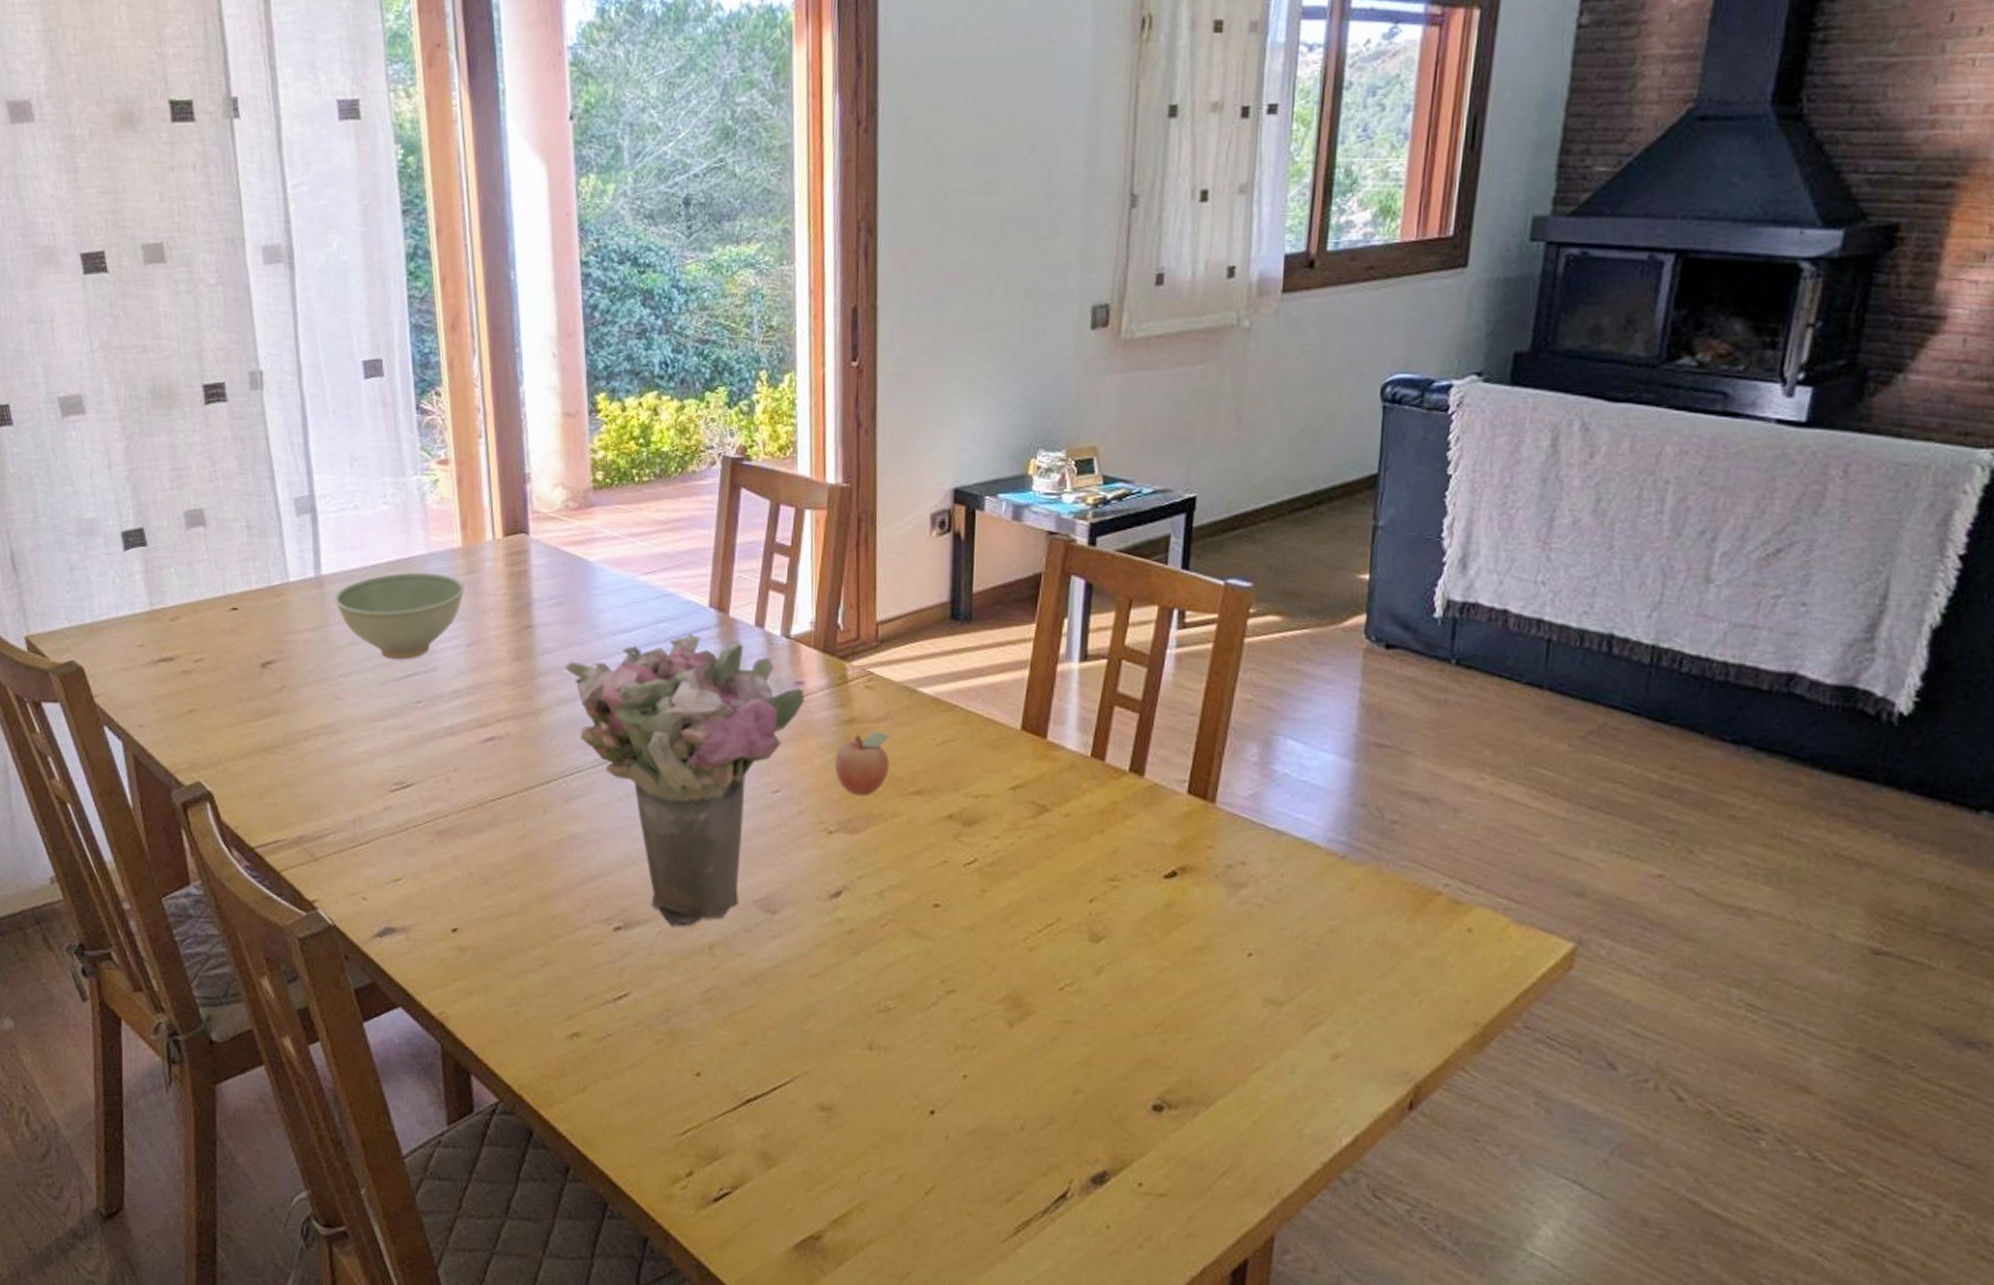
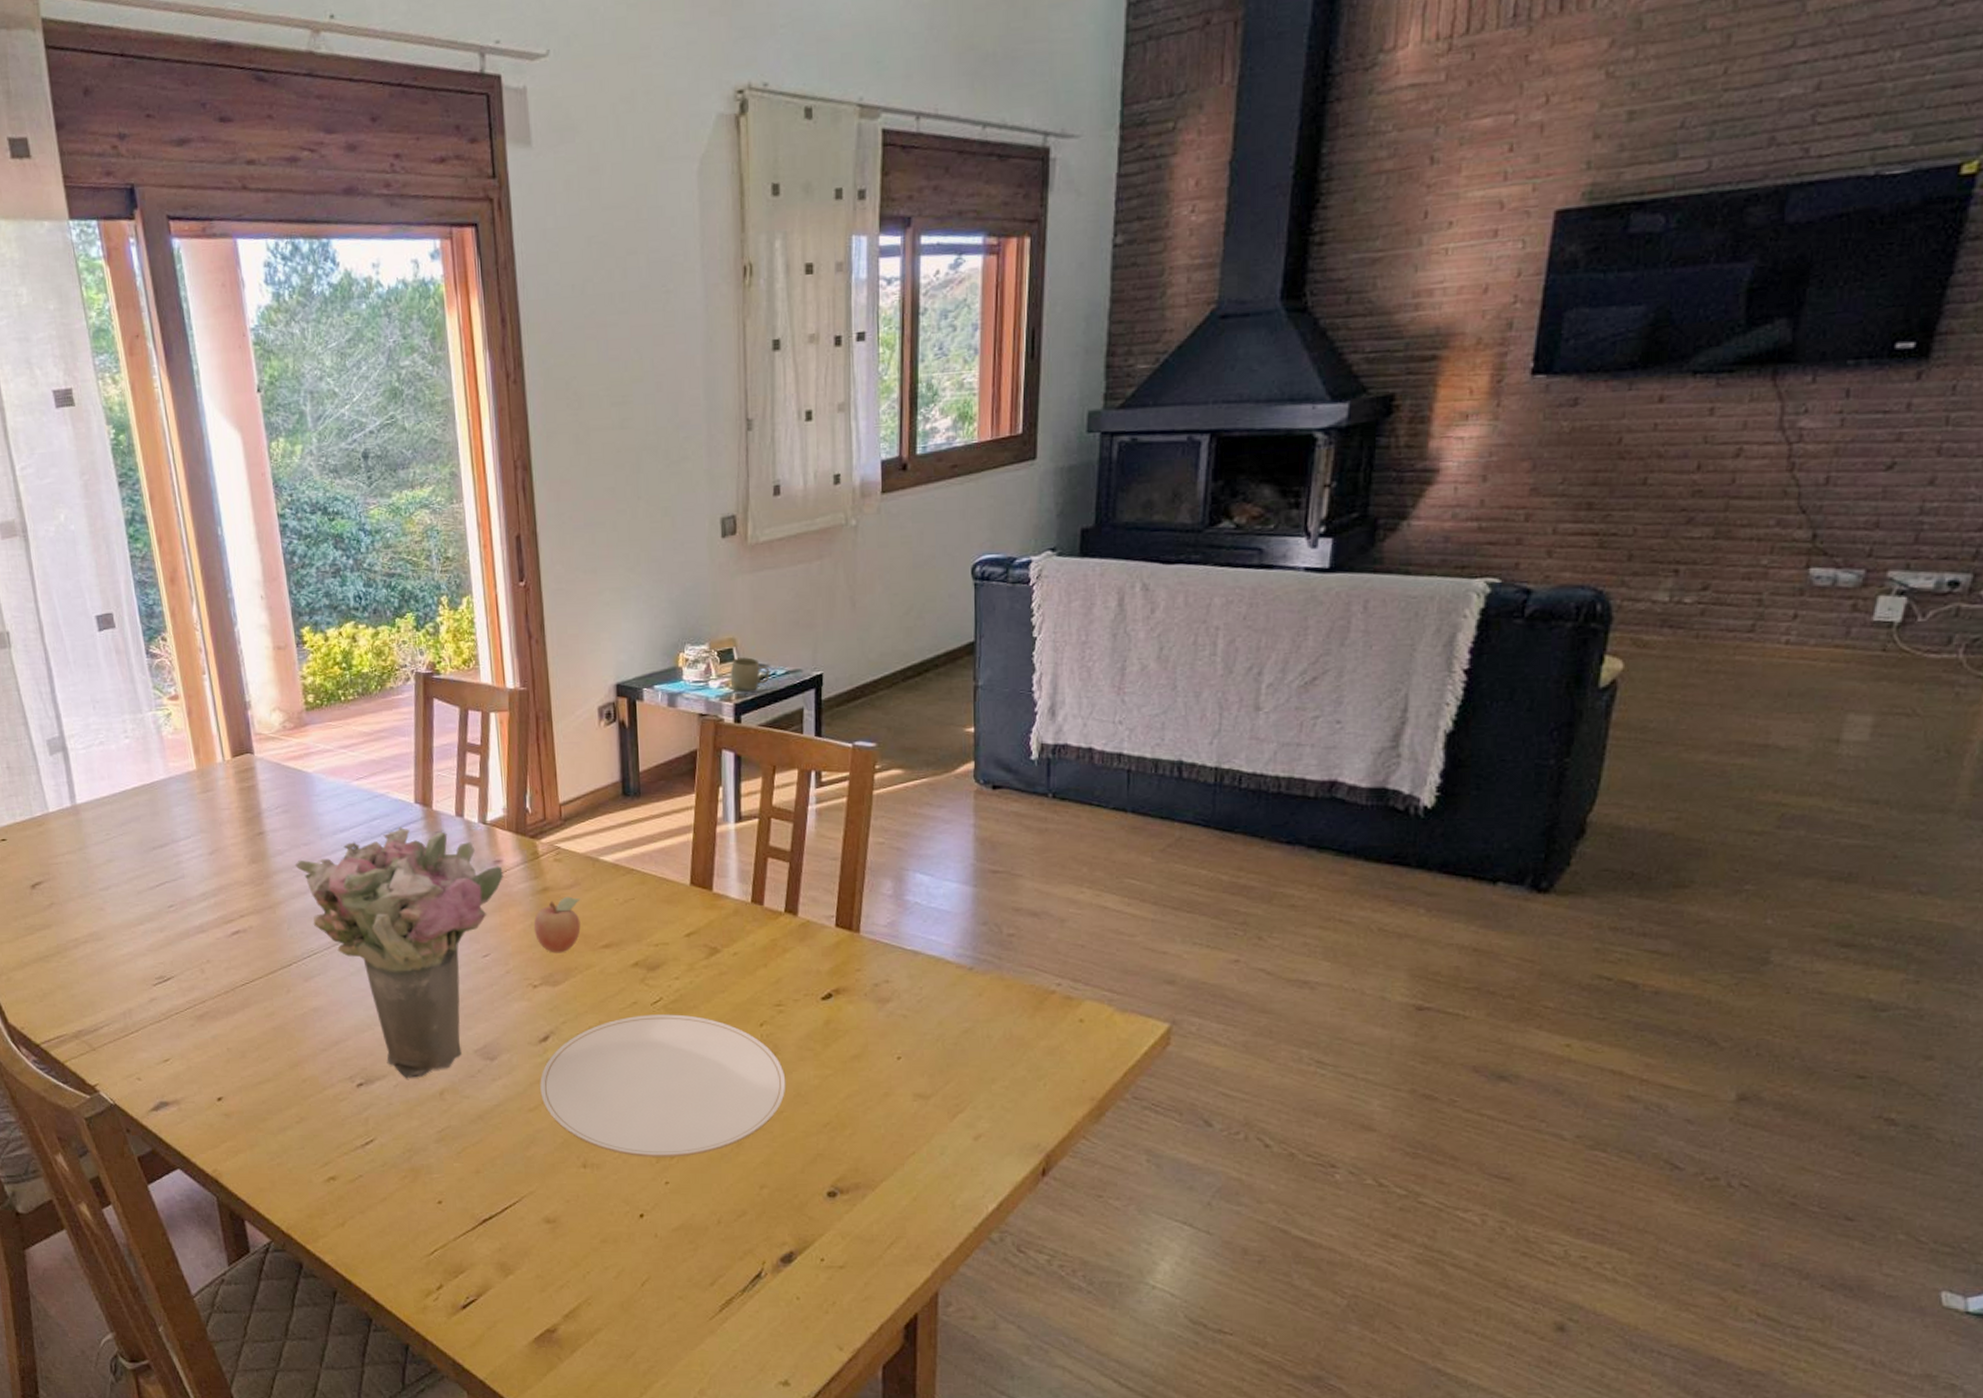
bowl: present [333,572,465,659] -> none [89,794,203,871]
plate: none [826,876,1115,1048] -> present [540,1014,786,1157]
mug: none [1087,470,1135,512] -> present [730,657,770,693]

